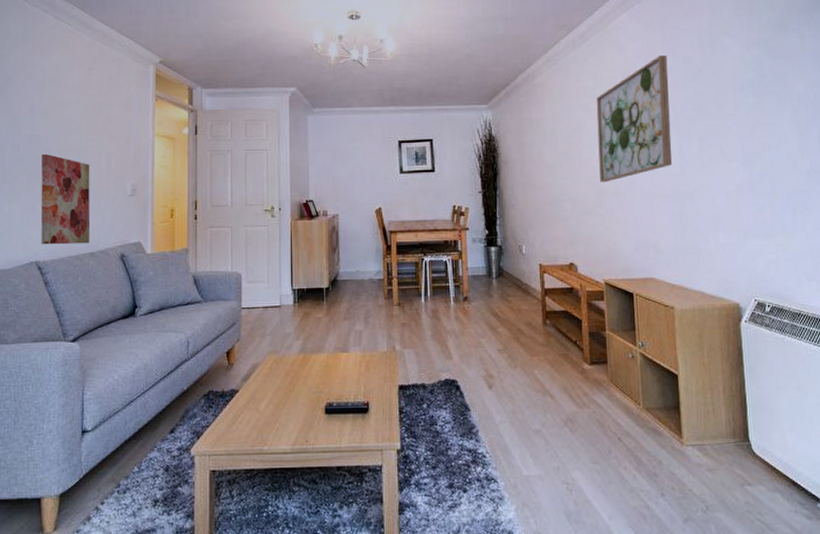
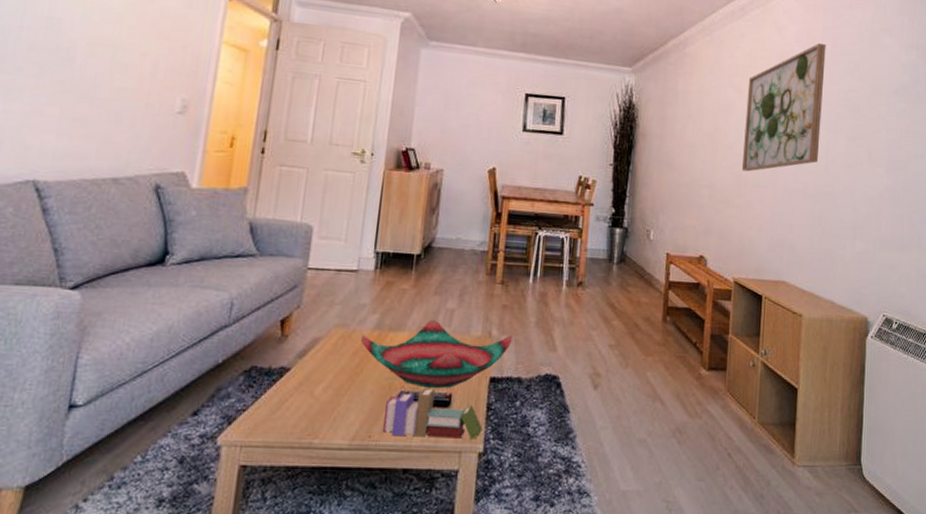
wall art: present [41,154,90,245] -> none [44,44,129,167]
decorative bowl: none [289,341,414,399] -> present [360,319,513,389]
book: none [317,399,398,440] -> present [383,388,483,439]

